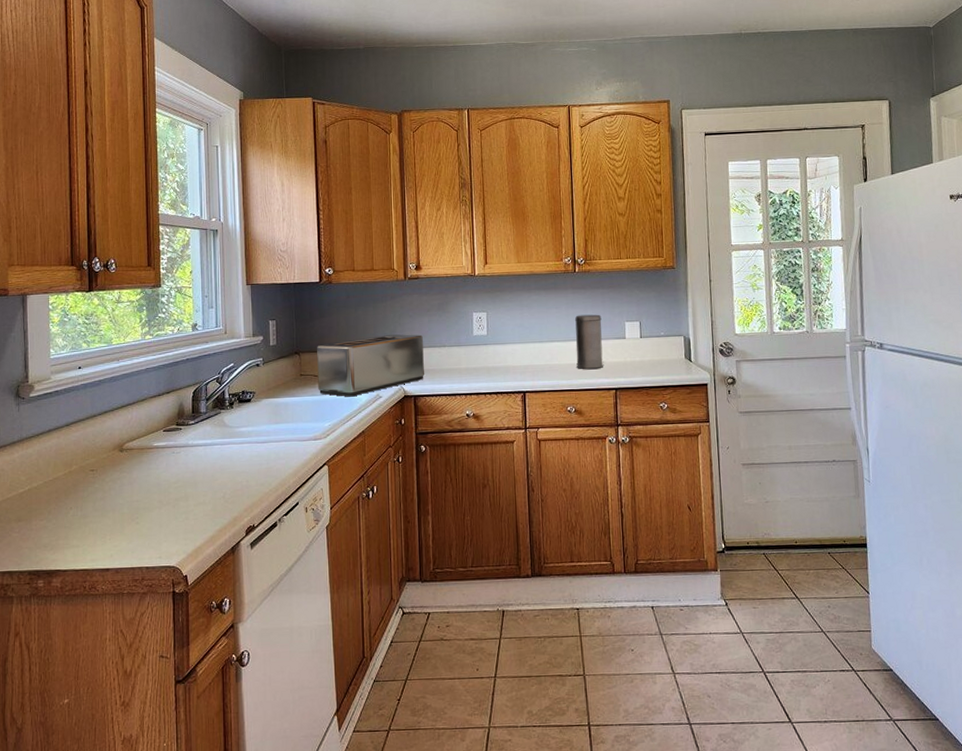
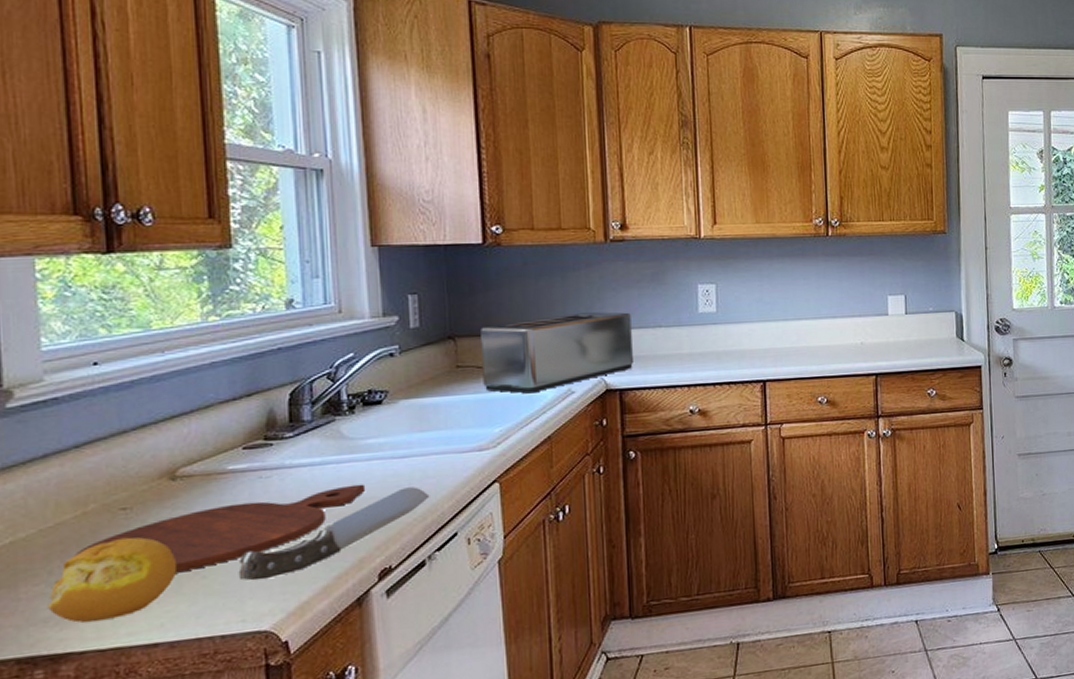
fruit: none [47,490,122,549] -> present [47,537,178,623]
cutting board: none [63,461,239,519] -> present [74,484,366,573]
knife: none [158,465,281,528] -> present [238,487,430,581]
canister: present [574,314,603,370] -> none [826,286,861,353]

